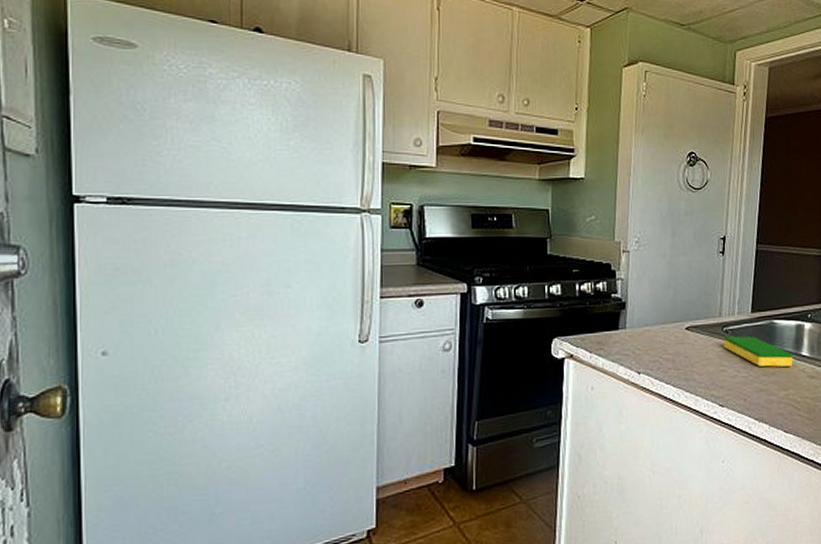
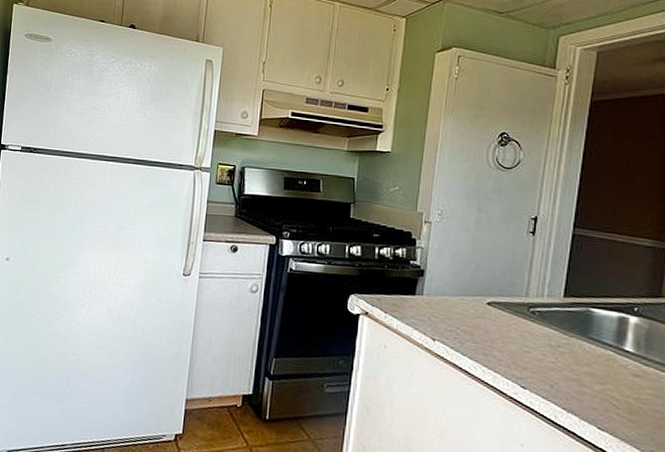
dish sponge: present [723,336,793,367] -> none [528,317,613,360]

